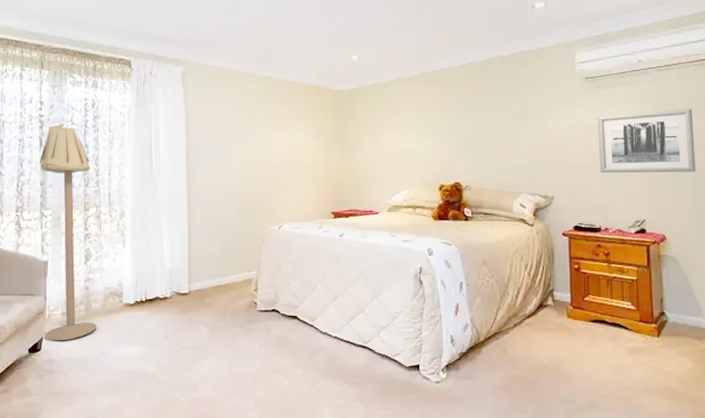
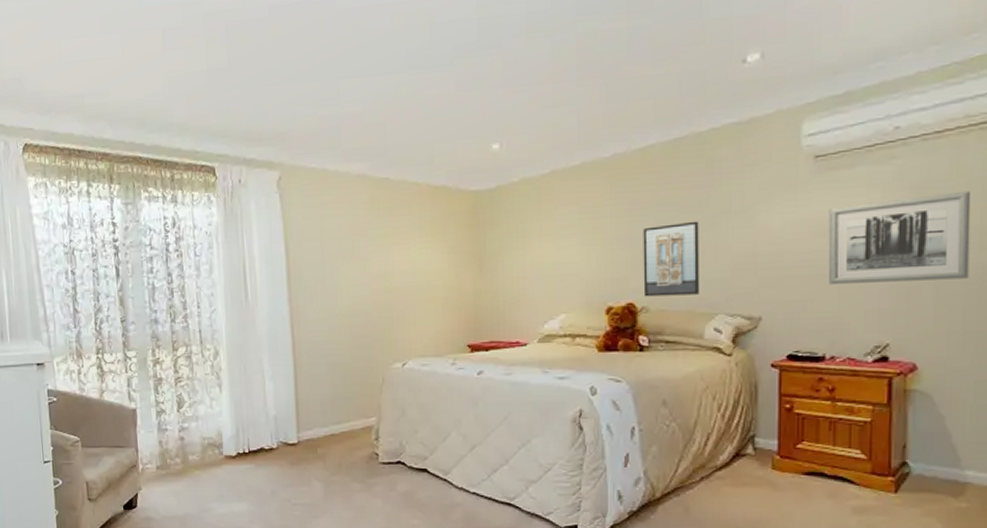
floor lamp: present [39,123,97,340] -> none [117,248,196,496]
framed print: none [465,121,508,178] -> present [643,221,699,297]

